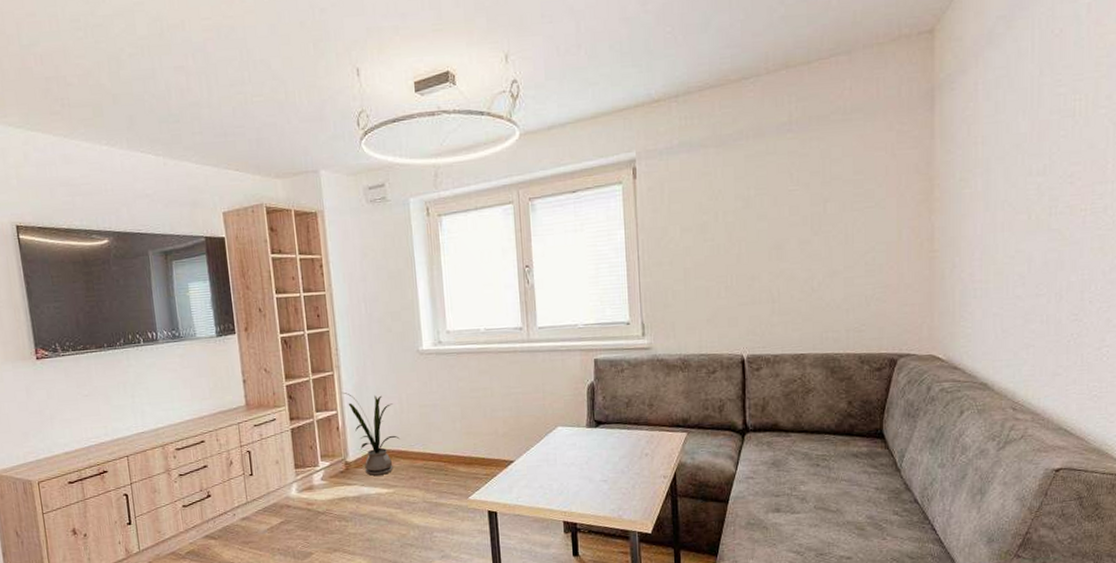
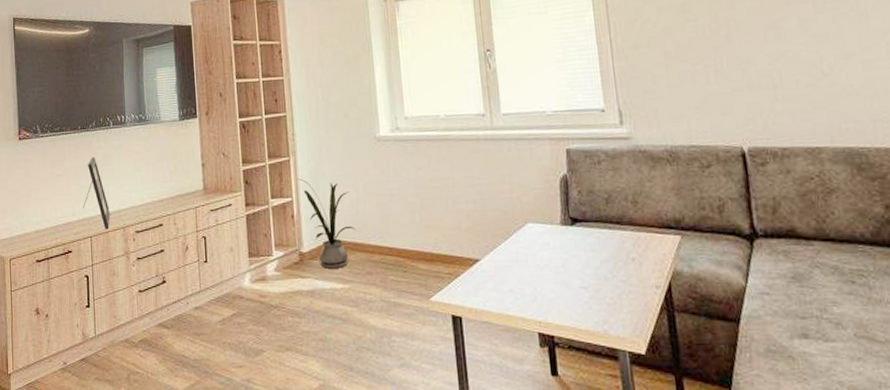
picture frame: none [116,375,147,448] -> present [83,156,110,230]

